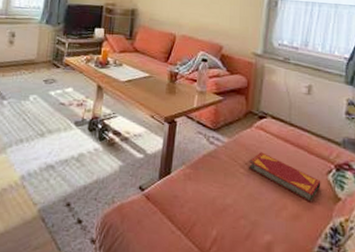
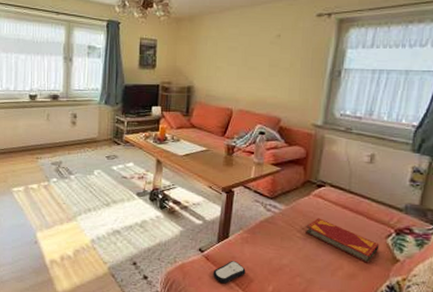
remote control: none [154,201,188,227] -> present [213,261,246,283]

